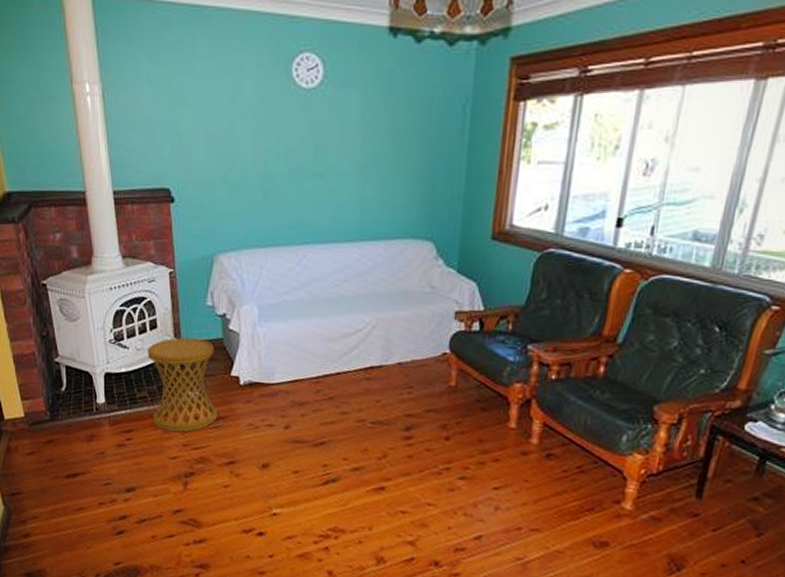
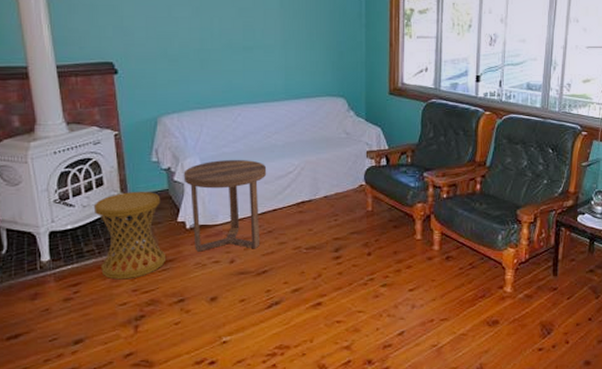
side table: none [239,309,332,416] -> present [183,159,267,252]

